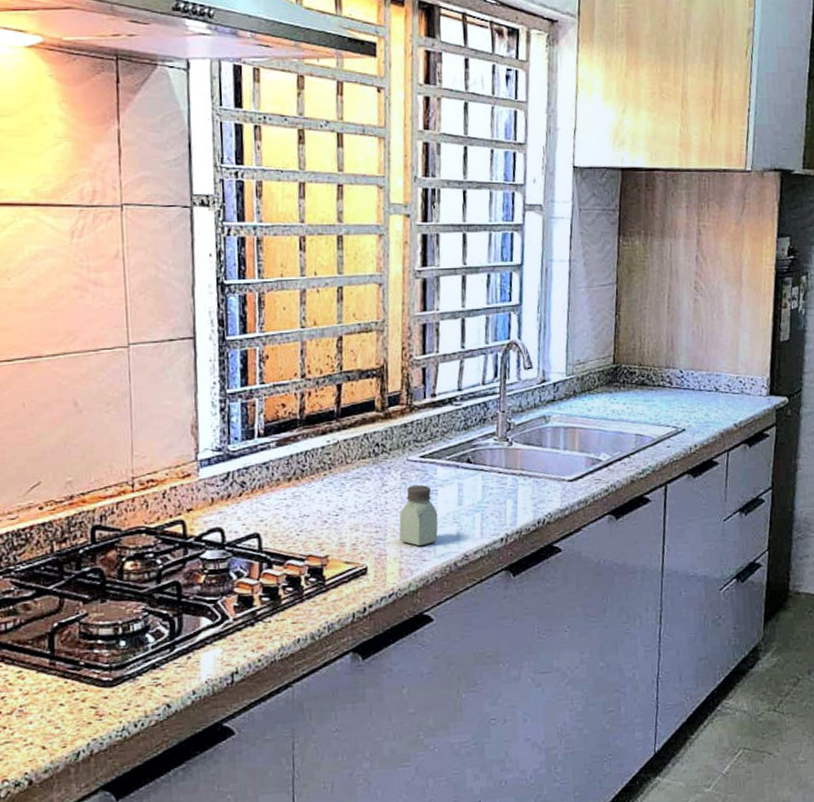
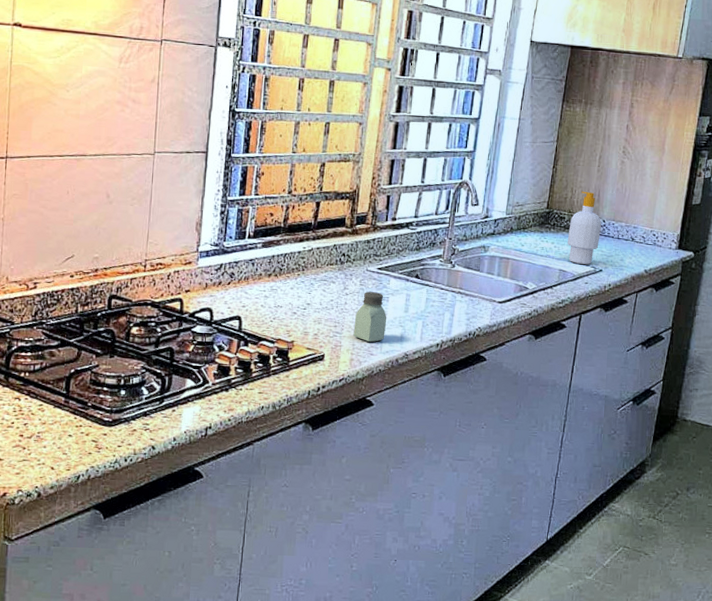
soap bottle: none [641,339,679,425] -> present [567,191,602,264]

